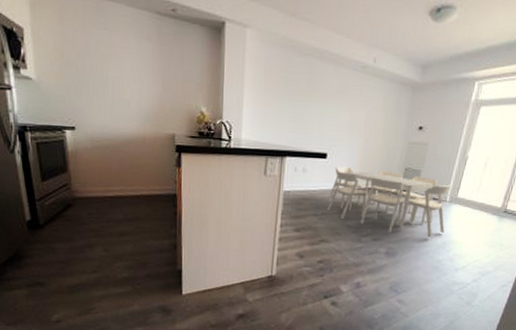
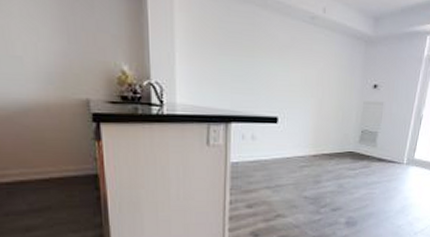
dining set: present [326,166,451,238] -> none [281,131,407,203]

